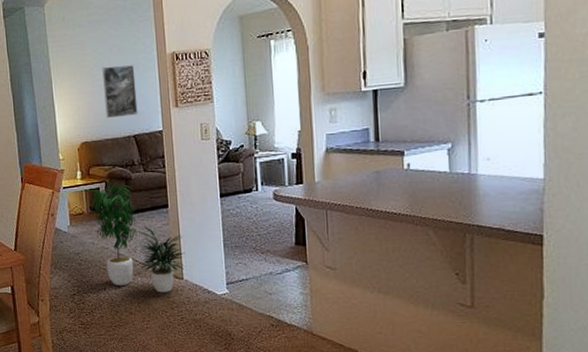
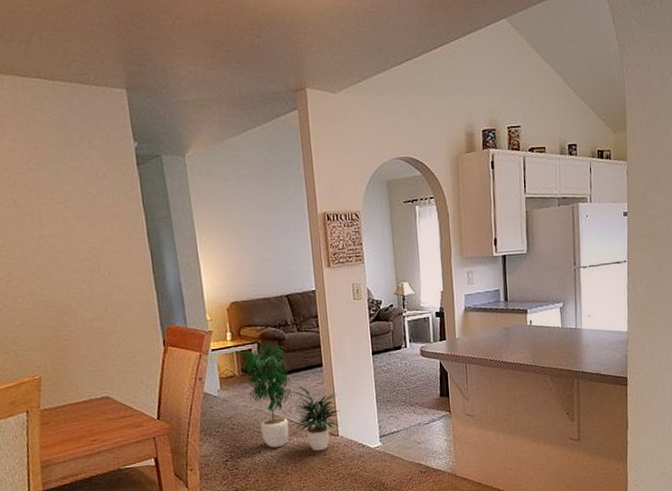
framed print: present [102,65,138,118] -> none [251,223,290,277]

